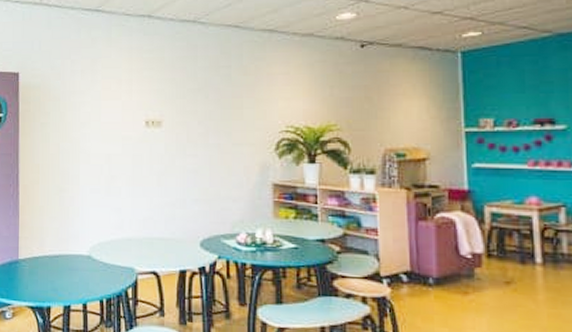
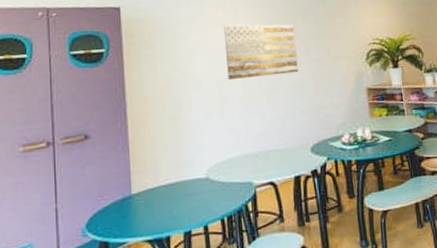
wall art: none [116,98,194,157] -> present [223,24,298,80]

